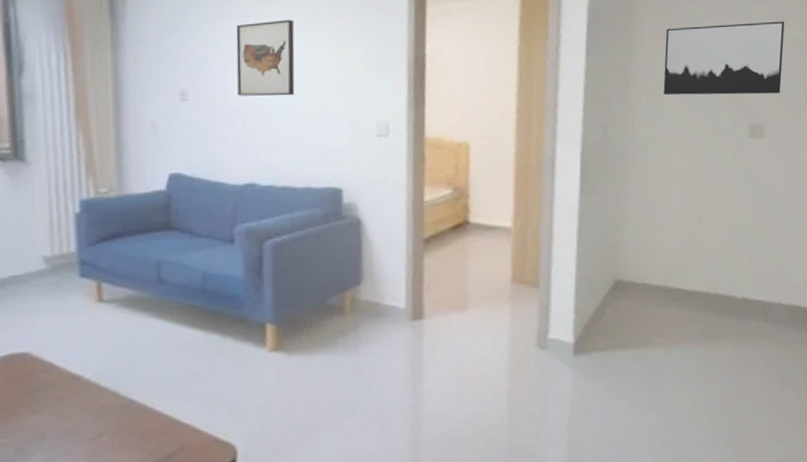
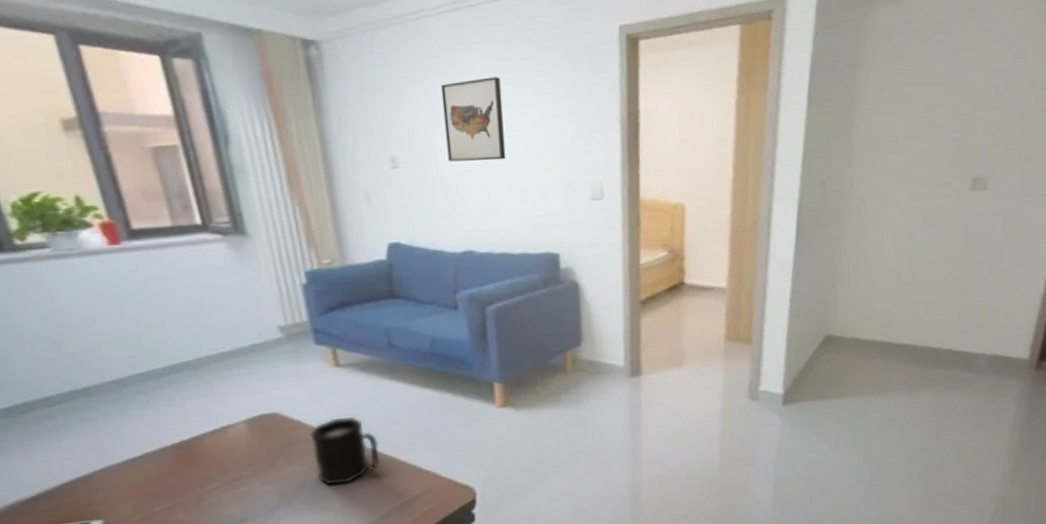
mug: none [60,358,134,440] -> present [310,416,380,486]
wall art: present [663,21,785,96] -> none [885,61,1023,148]

